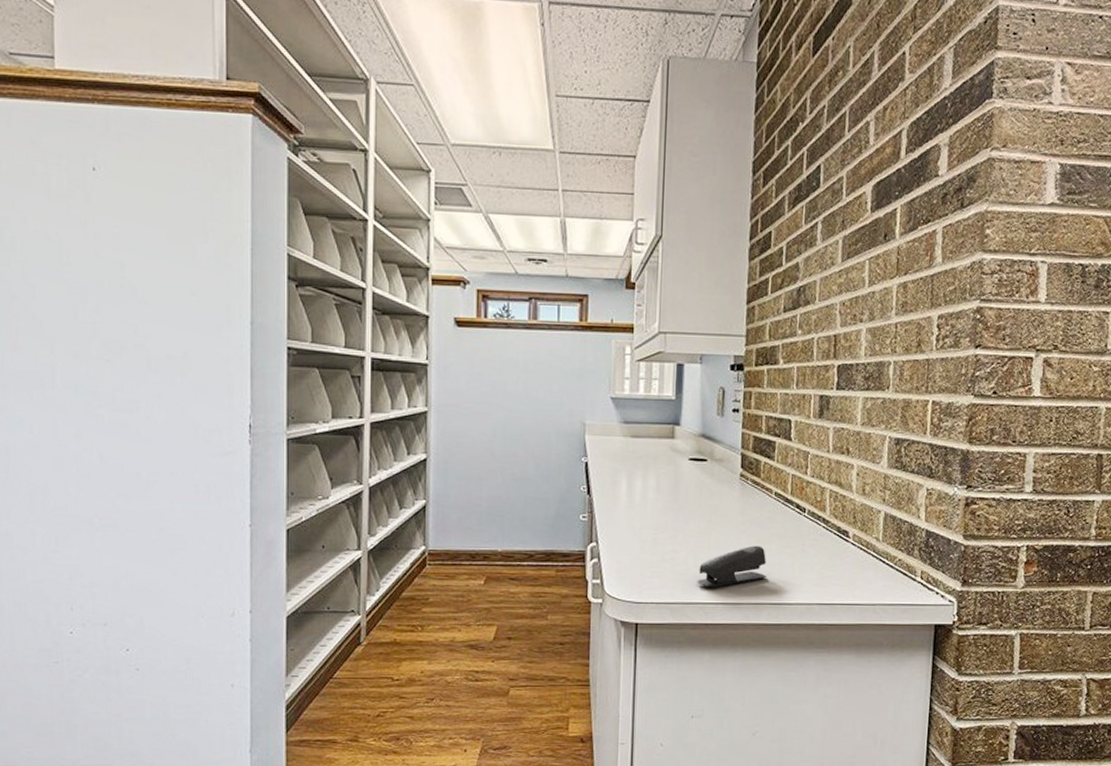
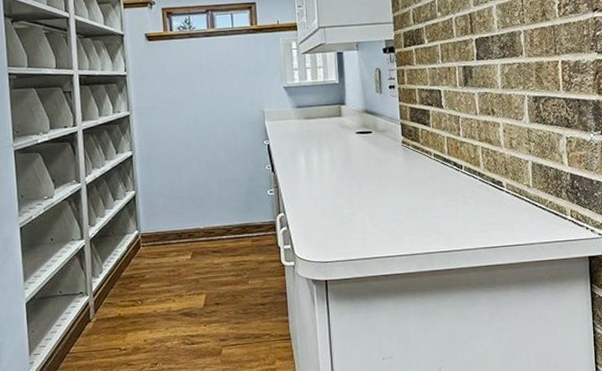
stapler: present [696,545,768,587] -> none [373,202,436,242]

